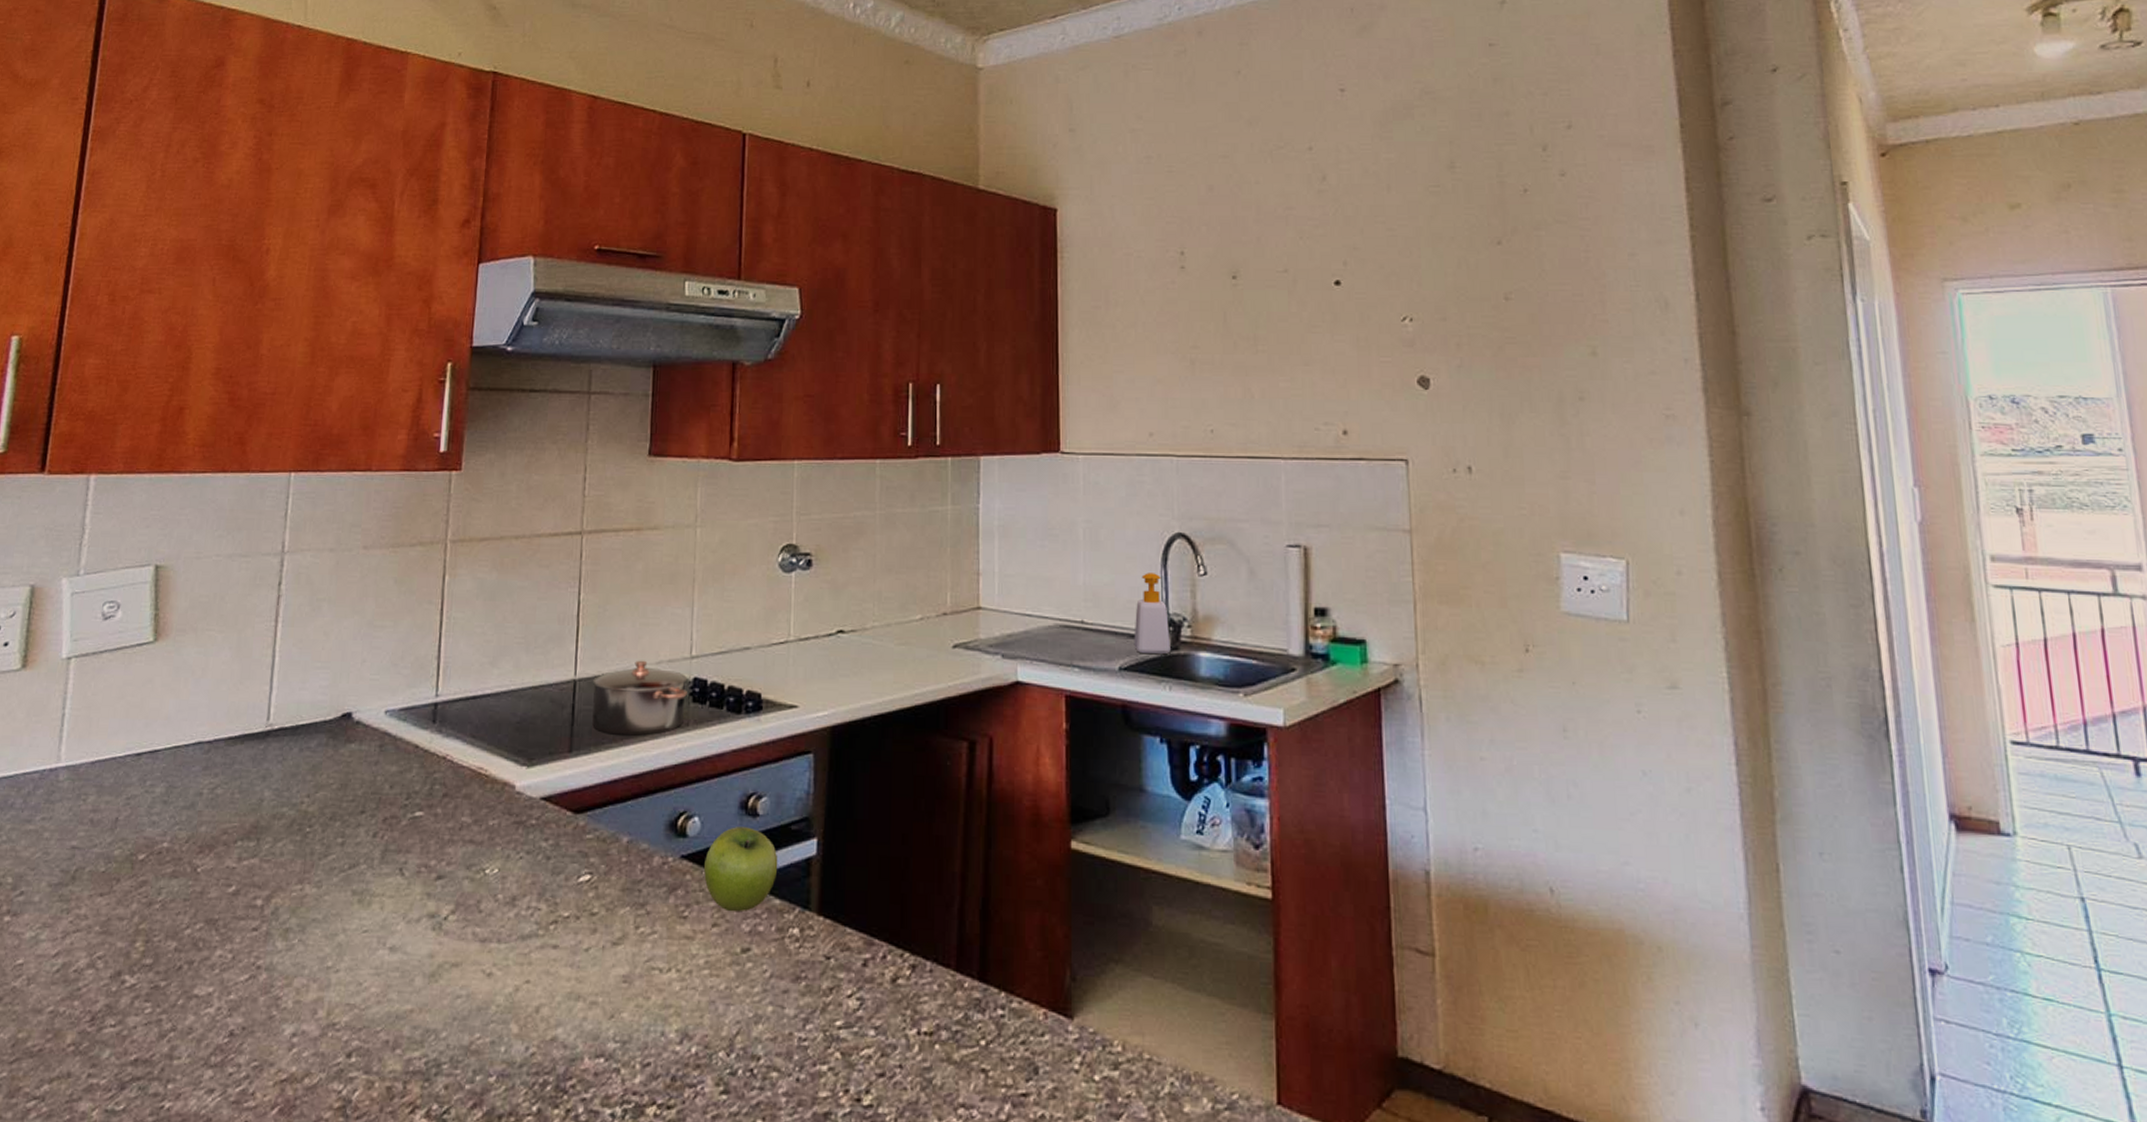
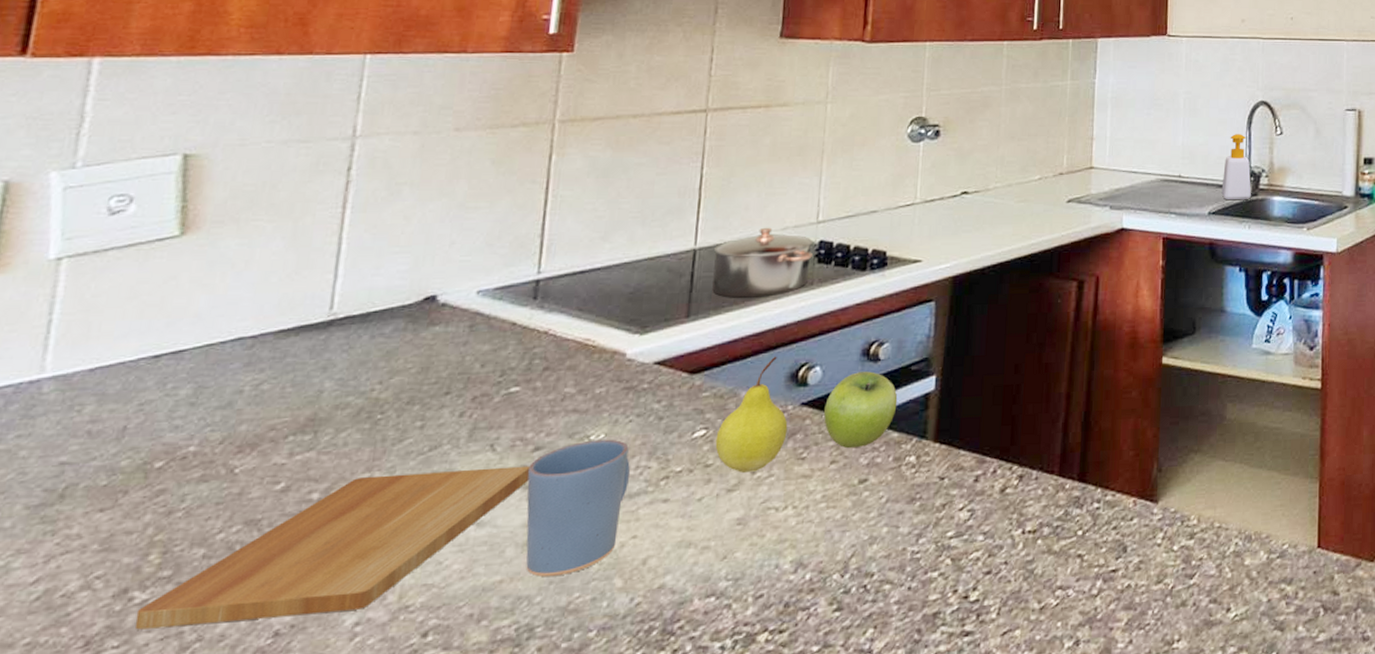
cutting board: none [126,888,434,1021] -> present [134,465,531,630]
mug: none [431,874,523,1013] -> present [526,439,631,577]
fruit: none [600,801,669,926] -> present [715,356,788,473]

